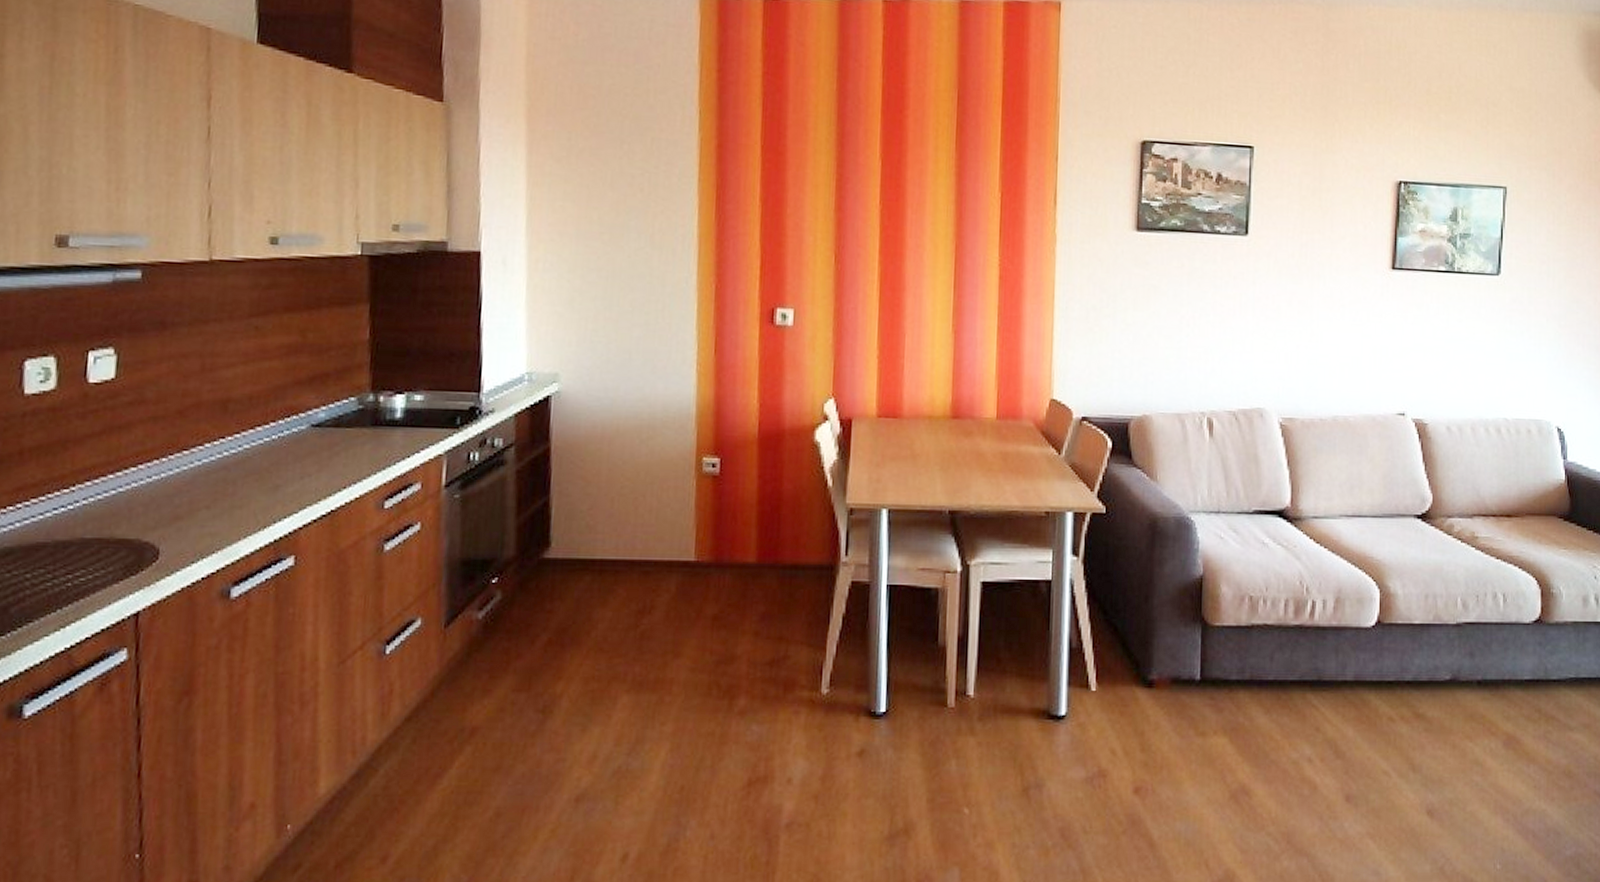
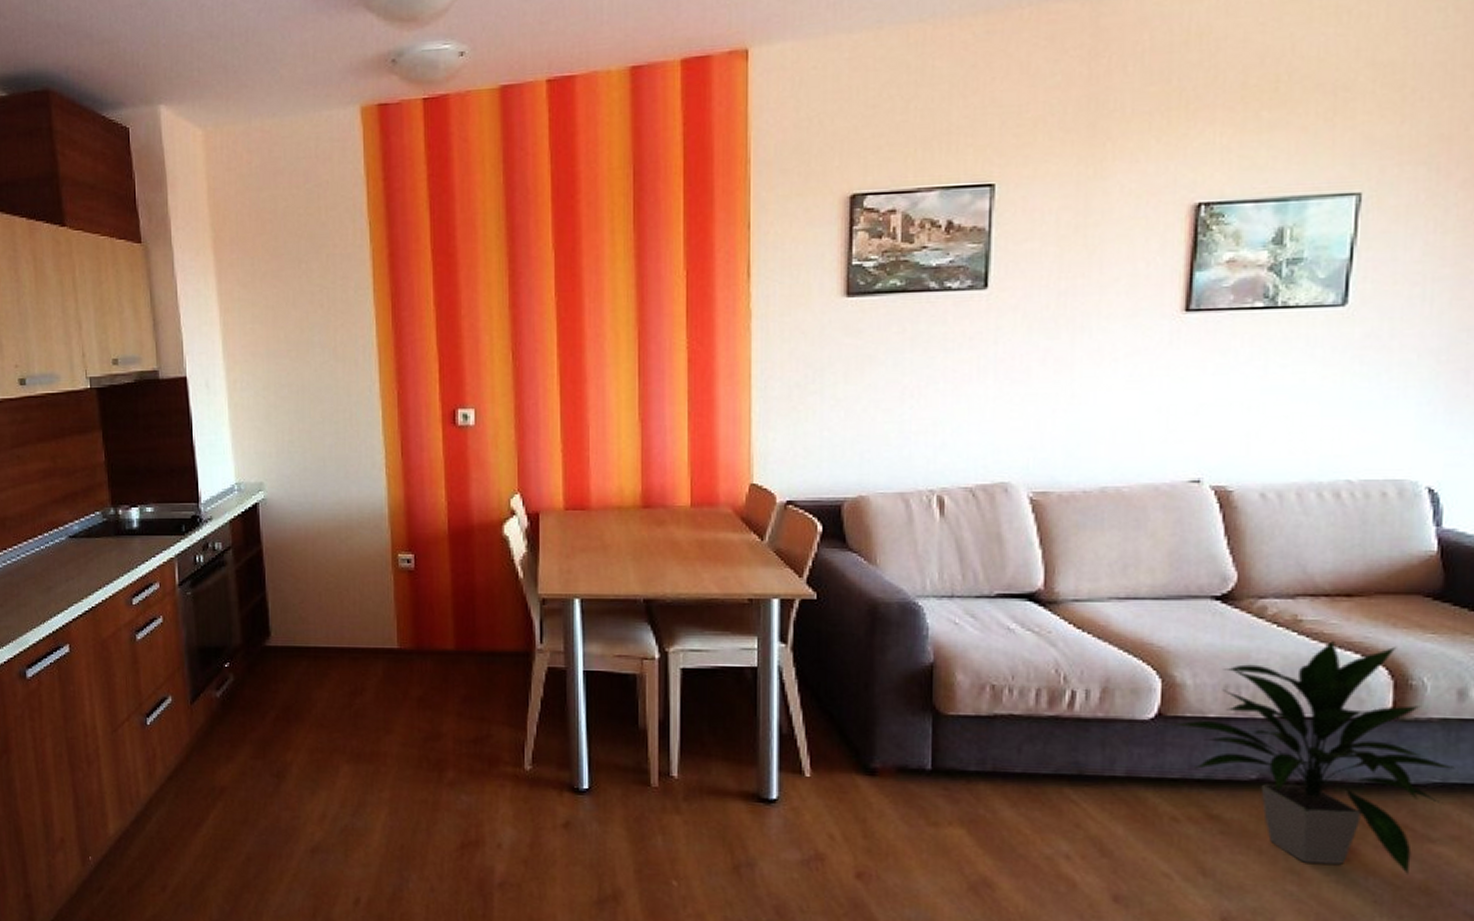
indoor plant: none [1388,554,1584,761] -> present [1173,639,1455,876]

